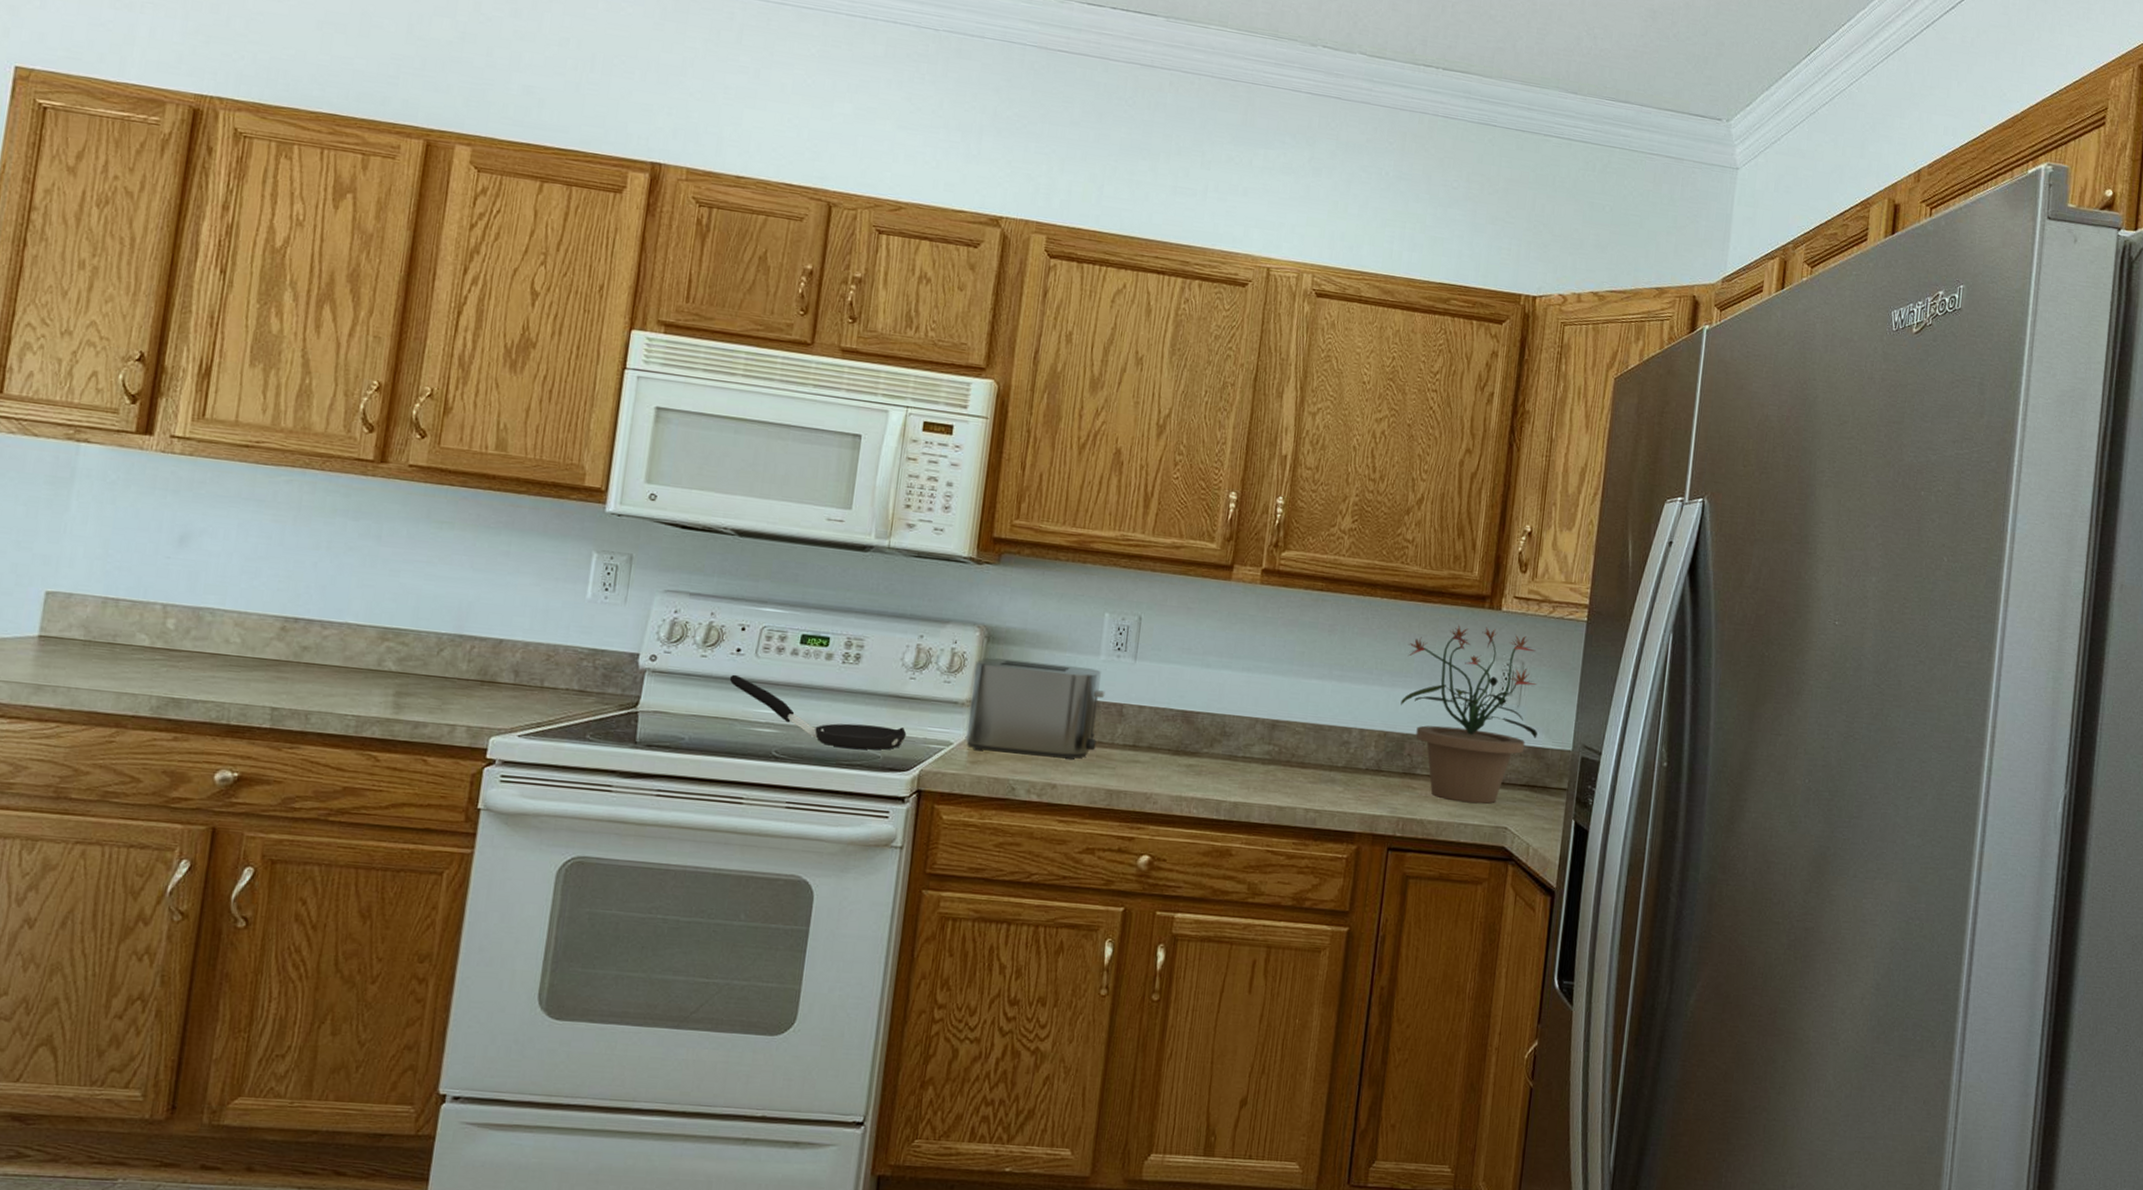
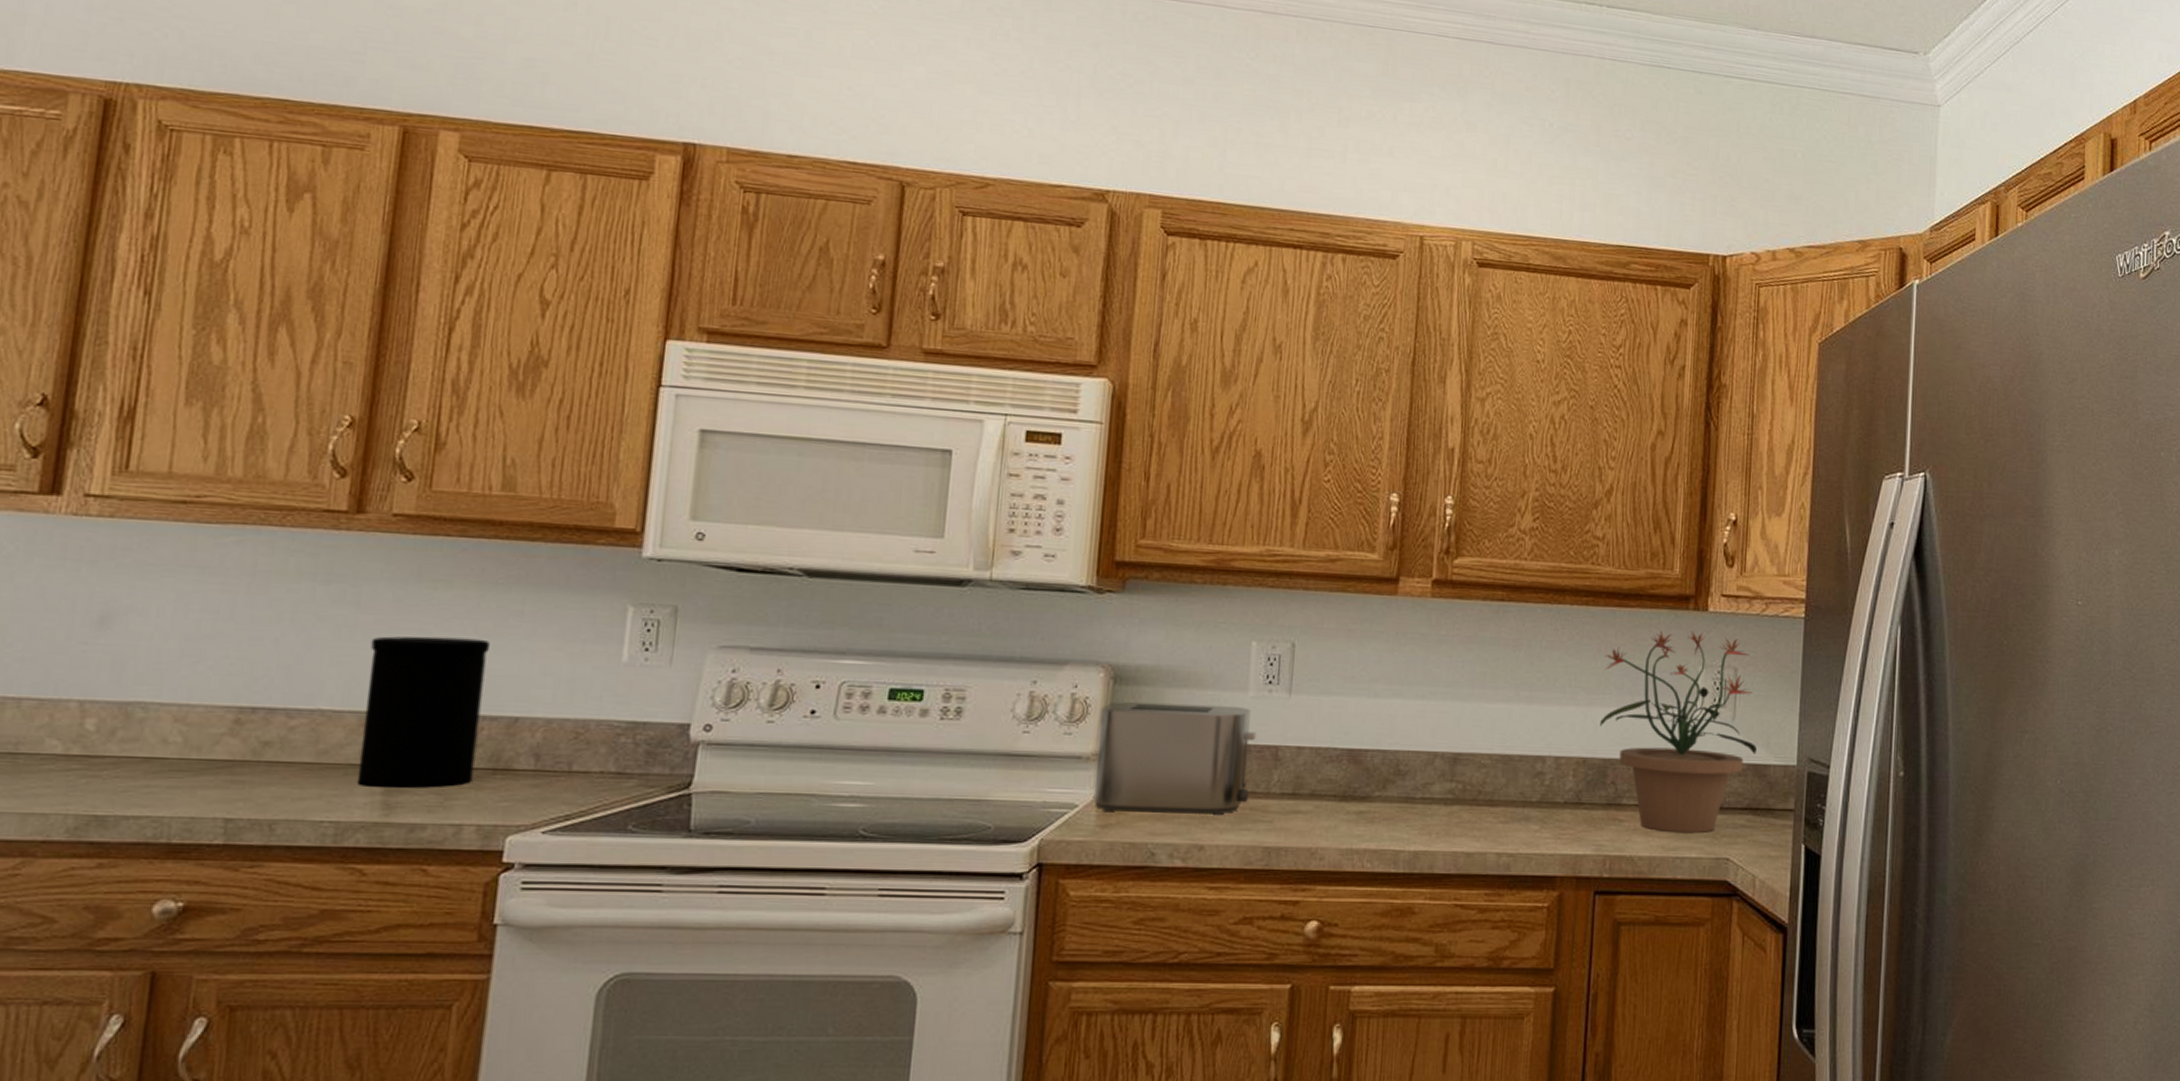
canister: none [374,566,482,693] -> present [356,636,490,789]
frying pan: present [729,674,907,750] -> none [802,741,1022,820]

